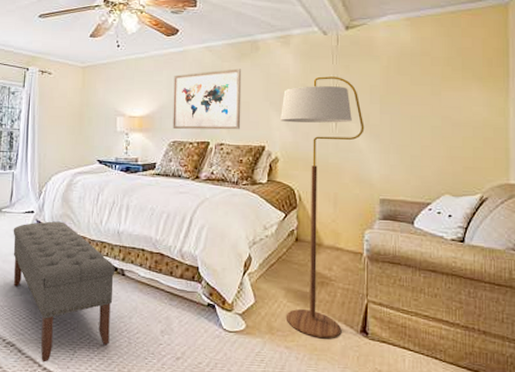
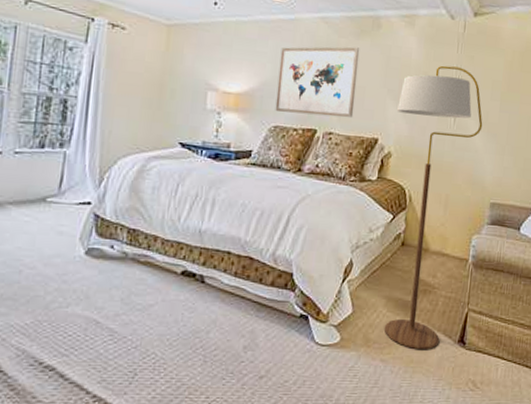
bench: present [13,221,115,363] -> none [57,215,194,389]

